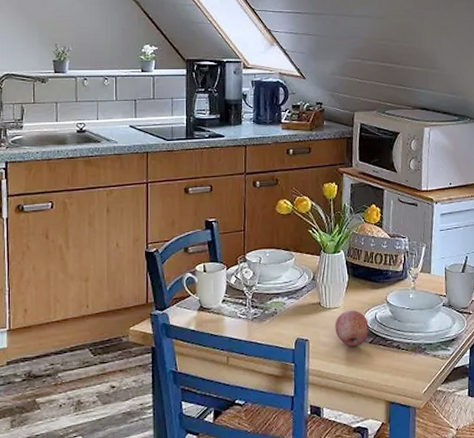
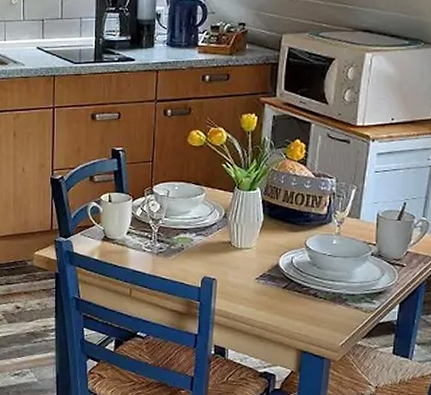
fruit: present [335,310,369,347] -> none [246,252,283,291]

